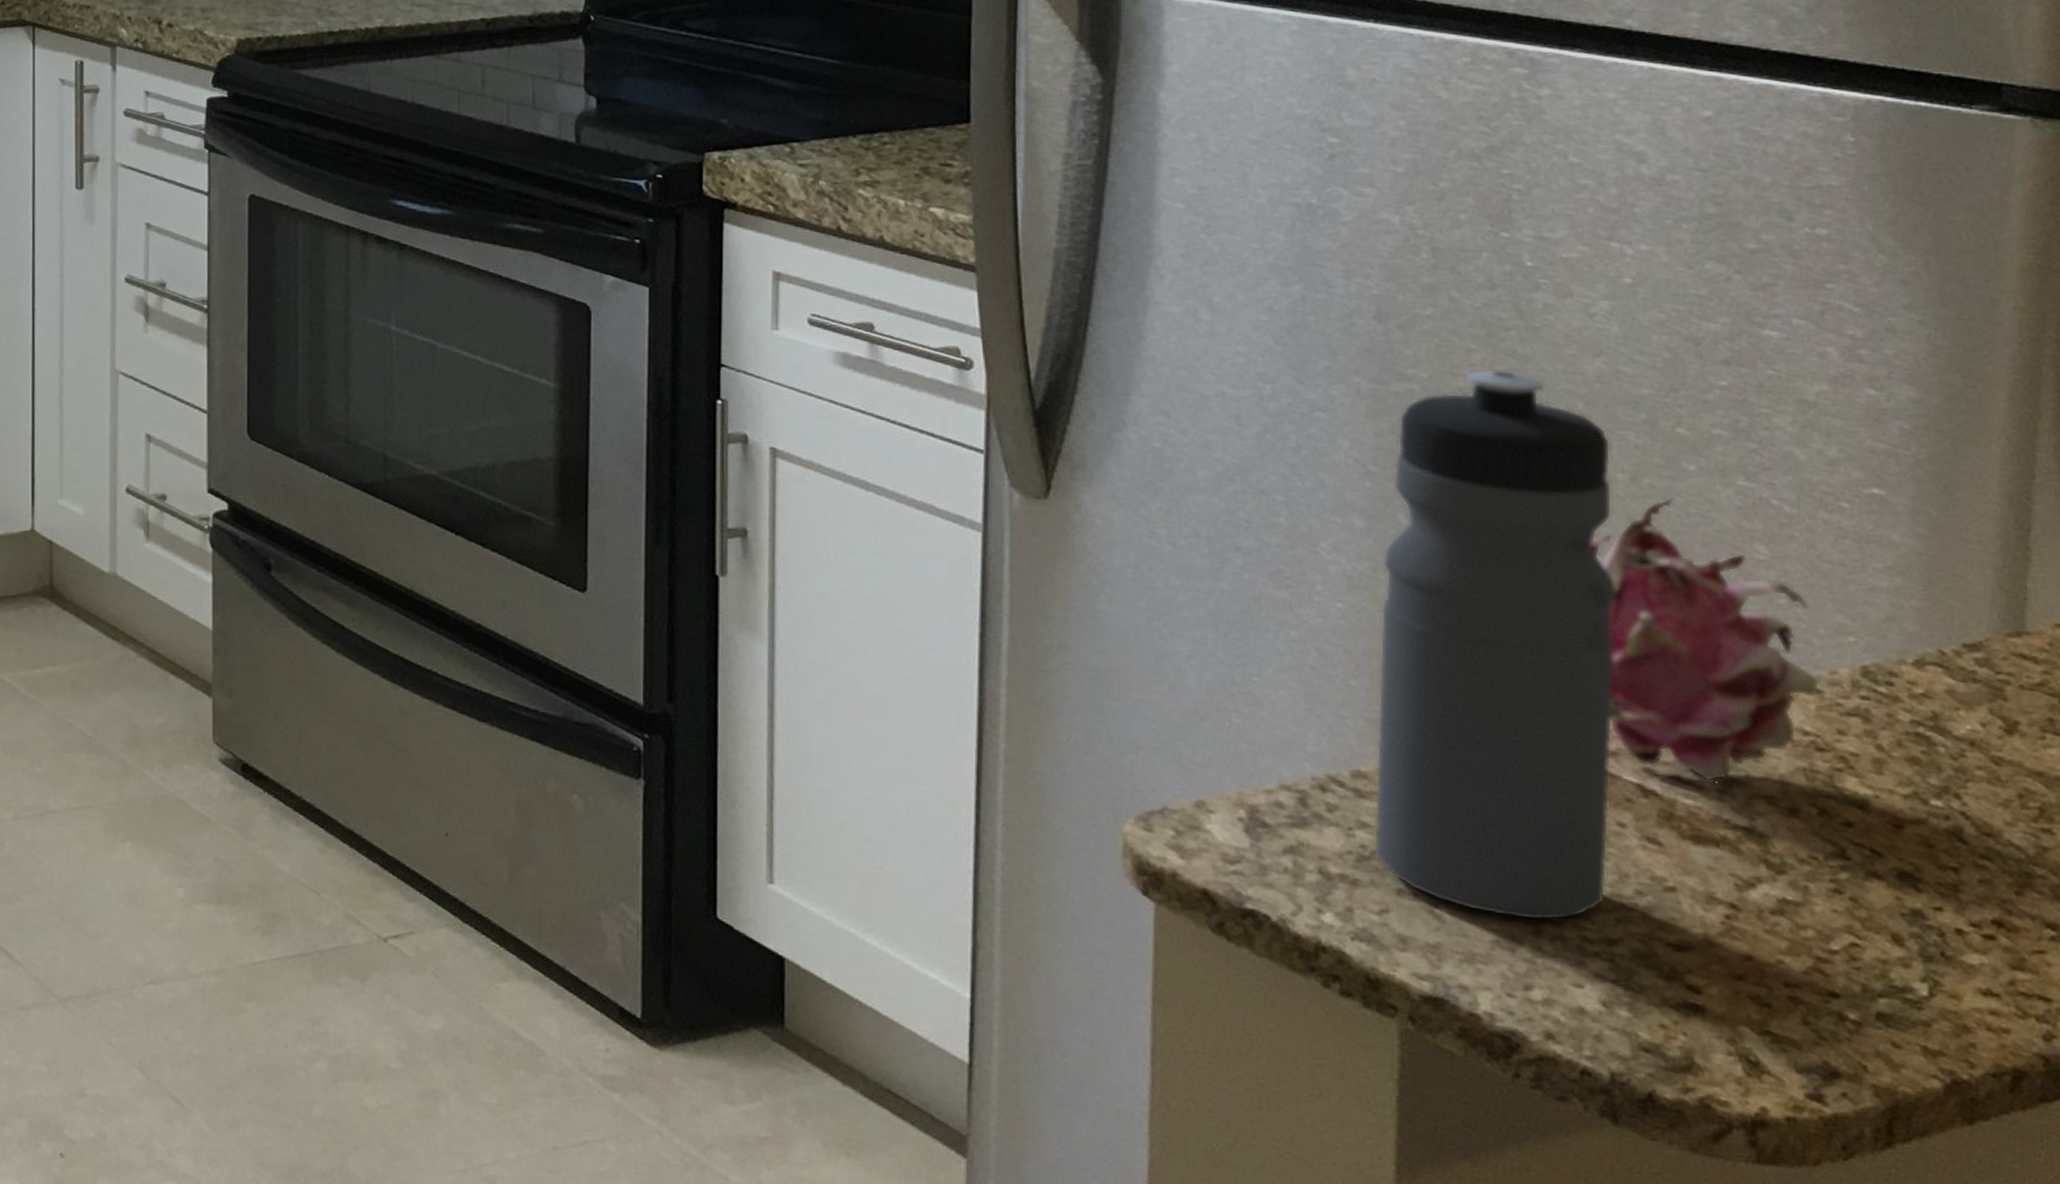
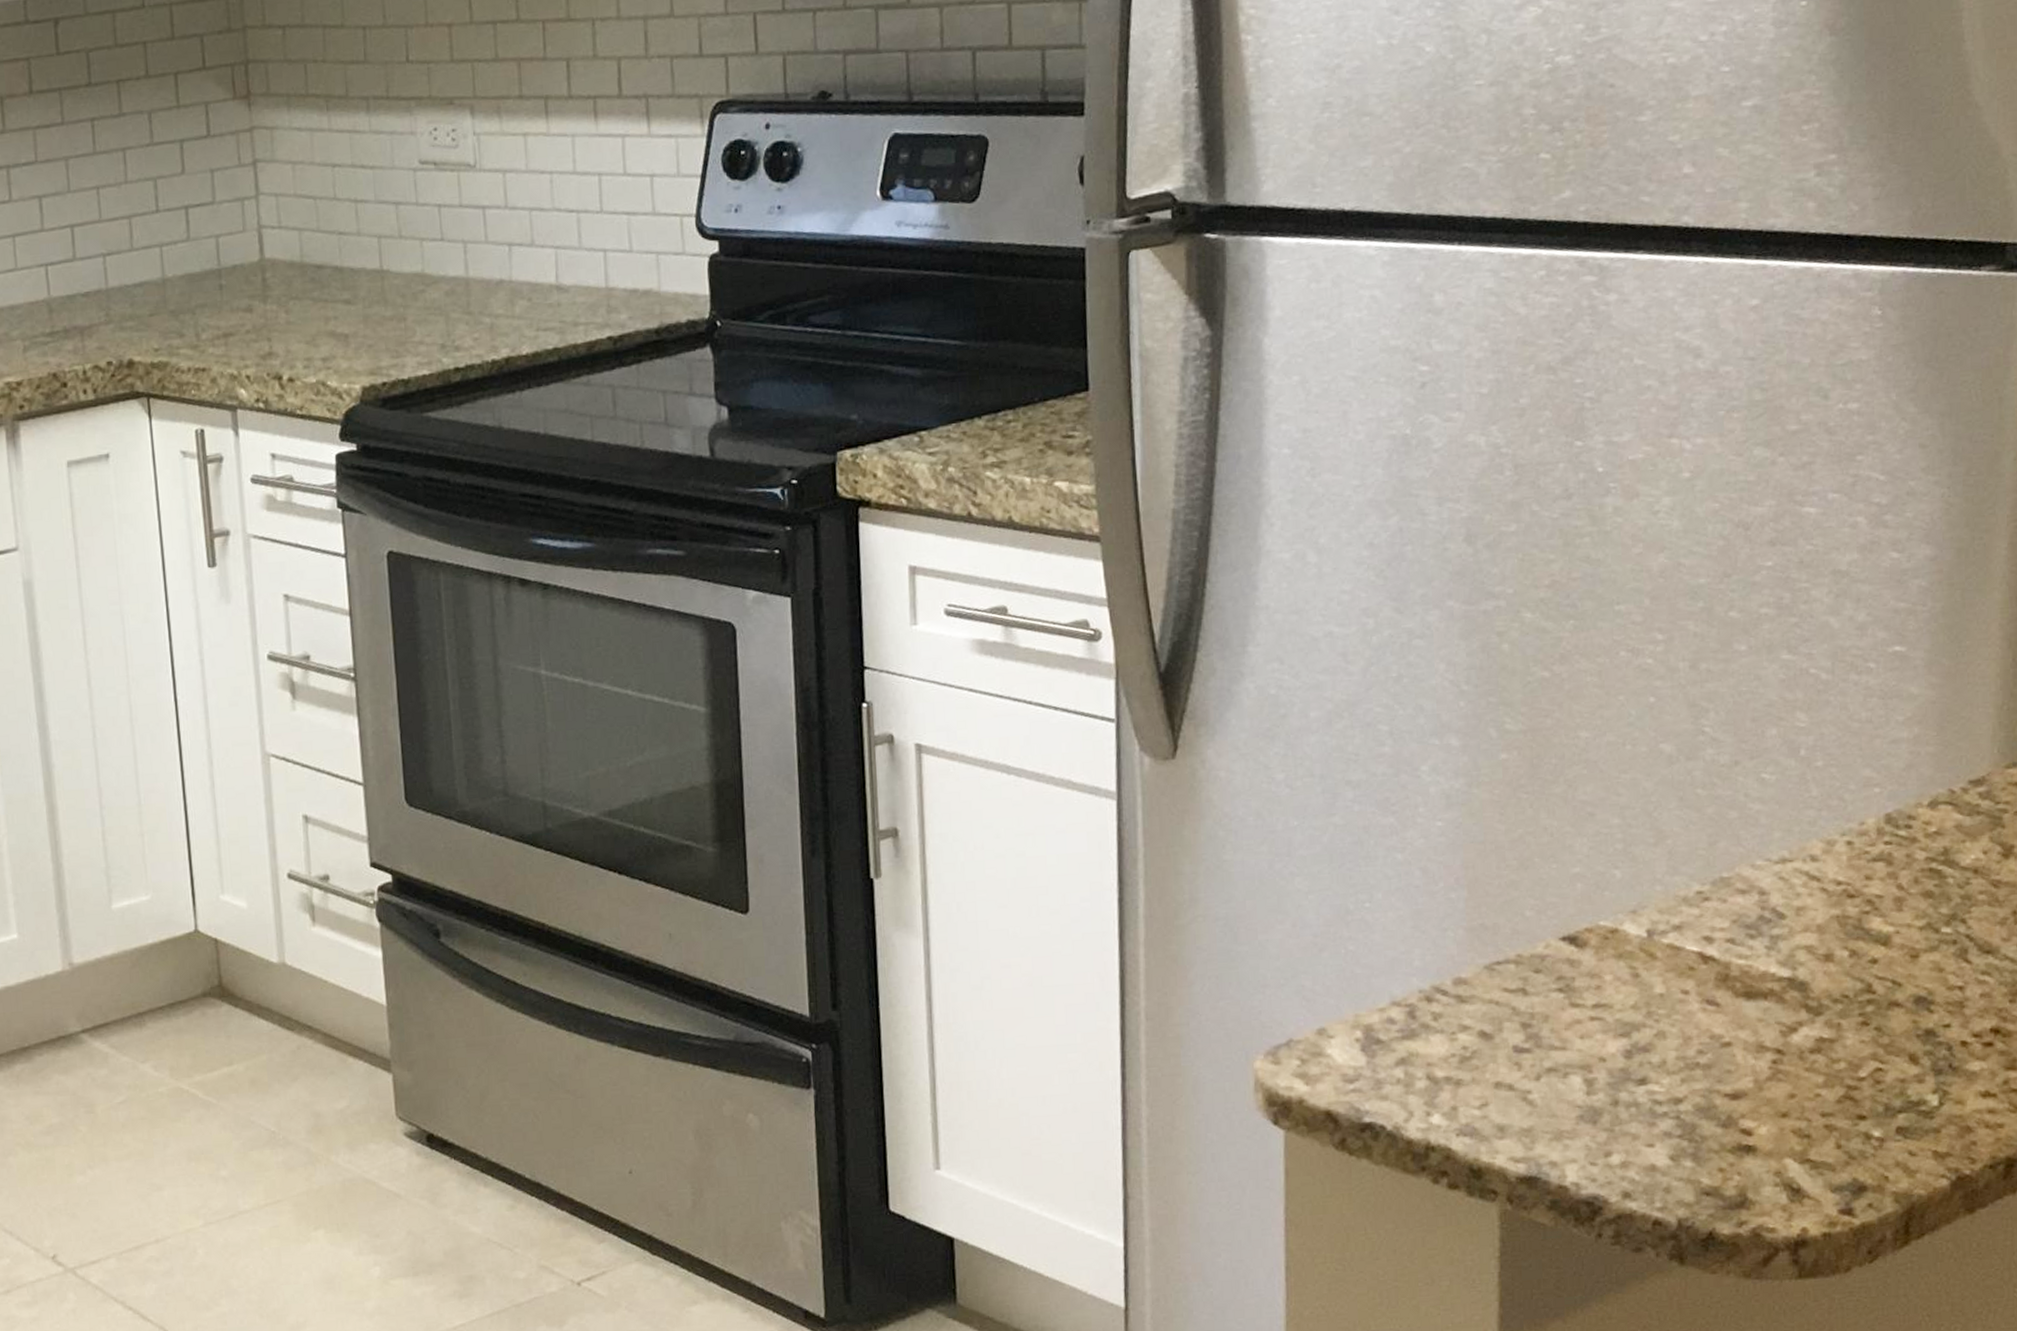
water bottle: present [1373,369,1615,921] -> none [1473,576,1678,1094]
fruit: present [1589,498,1821,782] -> none [1656,679,1851,940]

